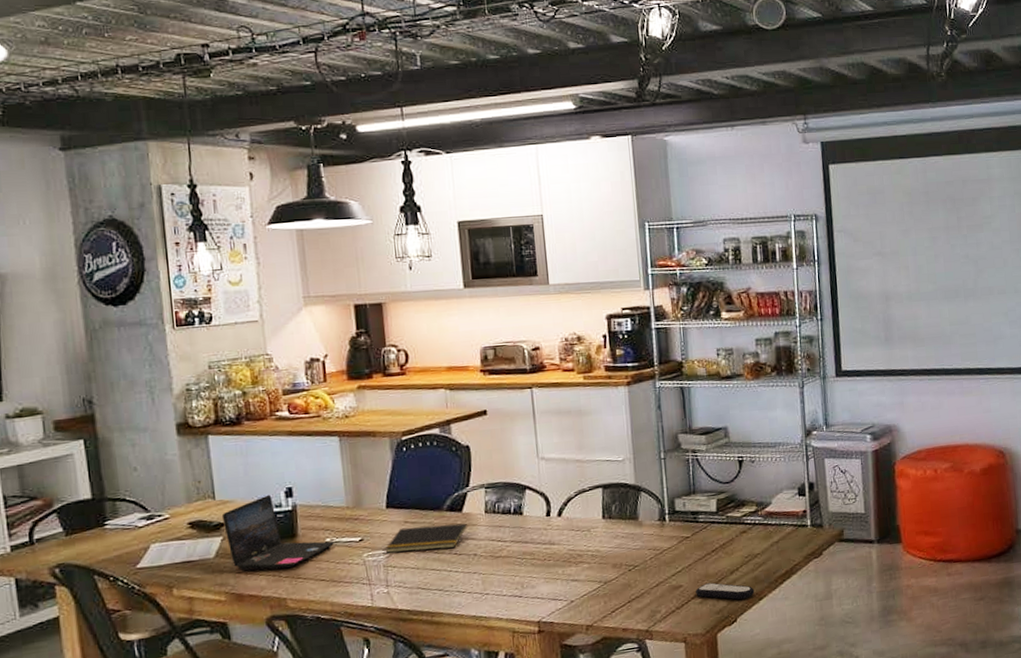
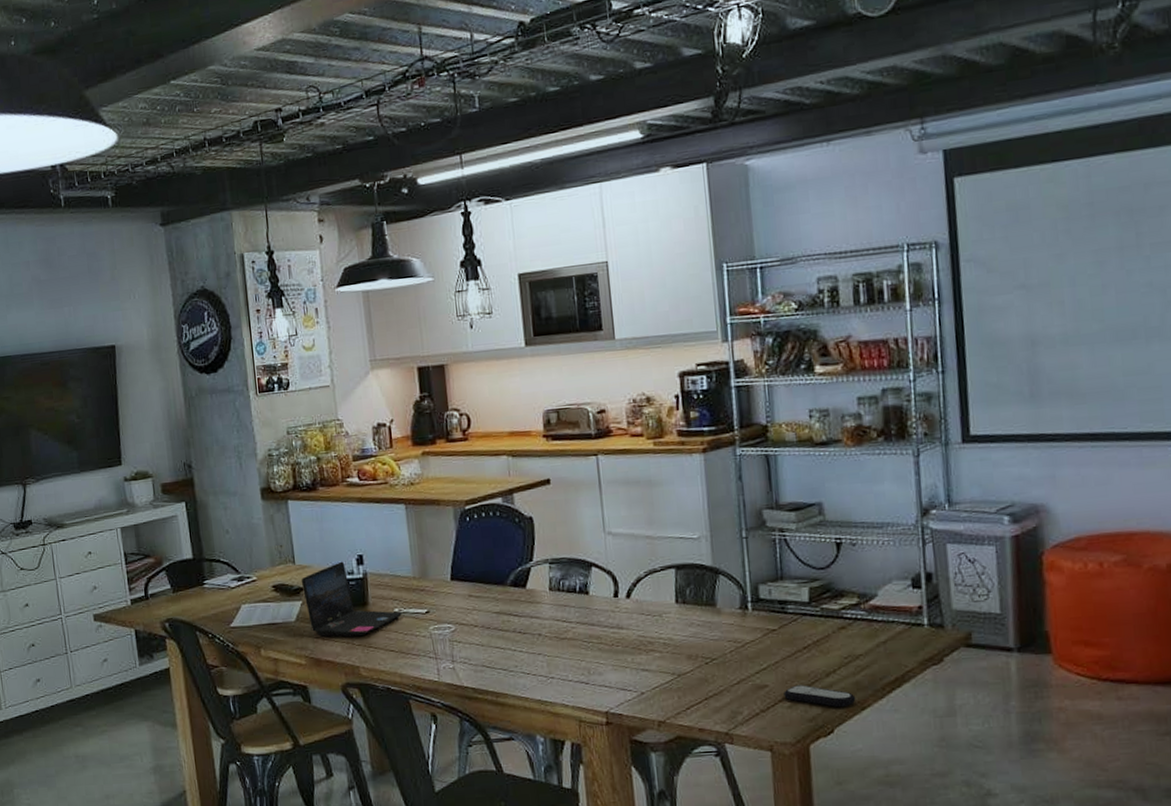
notepad: present [385,523,467,553] -> none [450,600,531,627]

